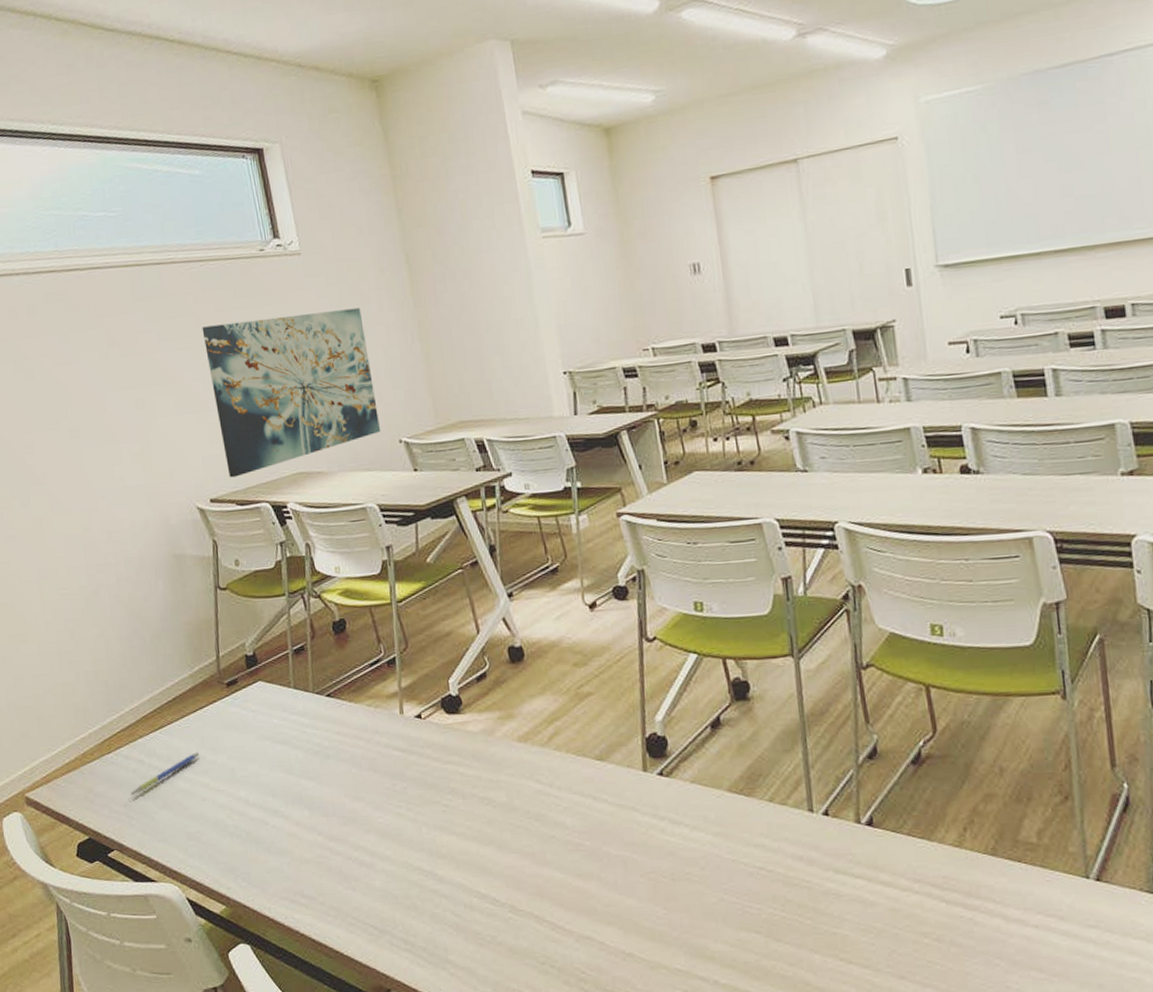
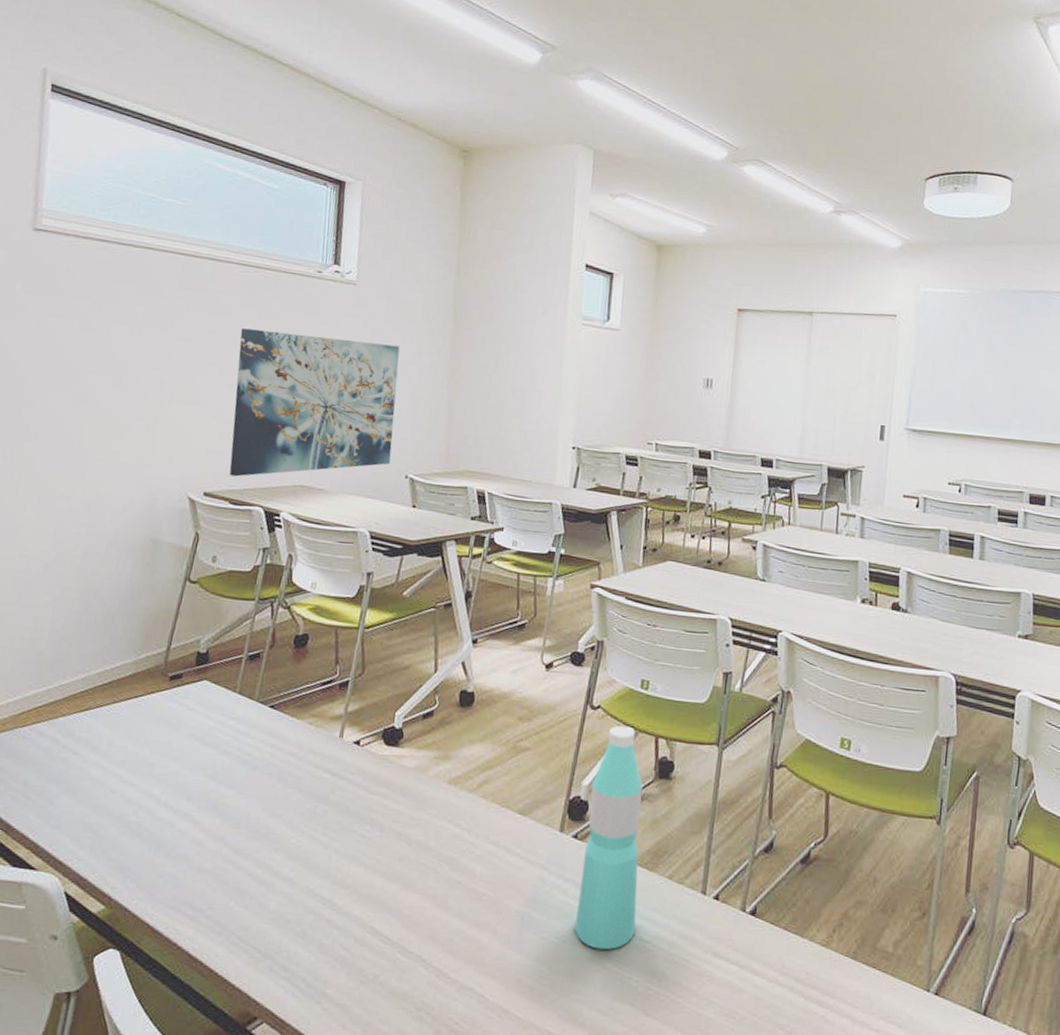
pen: present [131,752,200,796] -> none [35,741,122,775]
water bottle: none [666,653,746,883] -> present [575,725,643,950]

